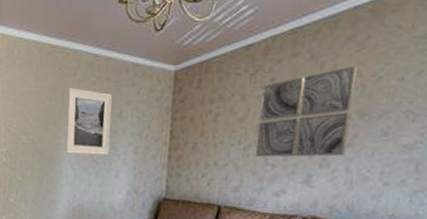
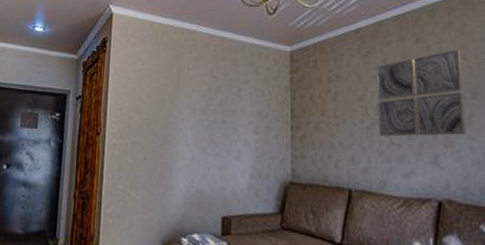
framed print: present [65,88,112,155] -> none [181,66,230,135]

